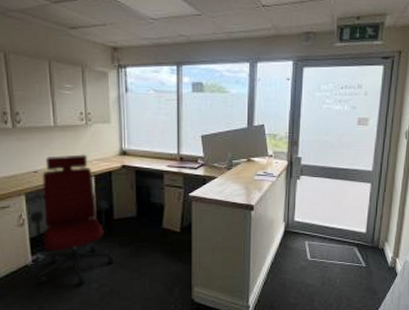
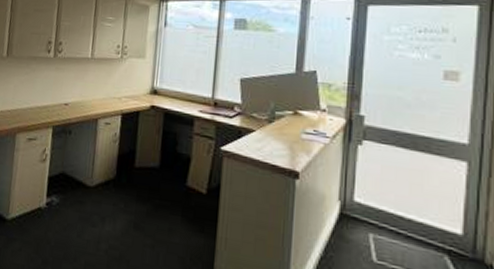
office chair: present [30,154,115,285] -> none [46,89,132,243]

